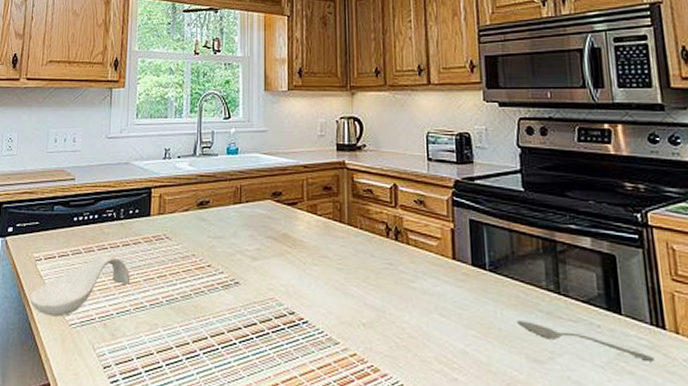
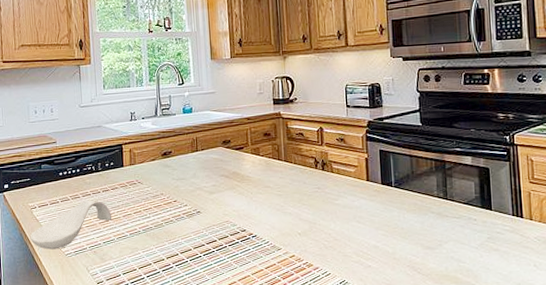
spoon: present [516,321,655,361] -> none [414,221,514,241]

